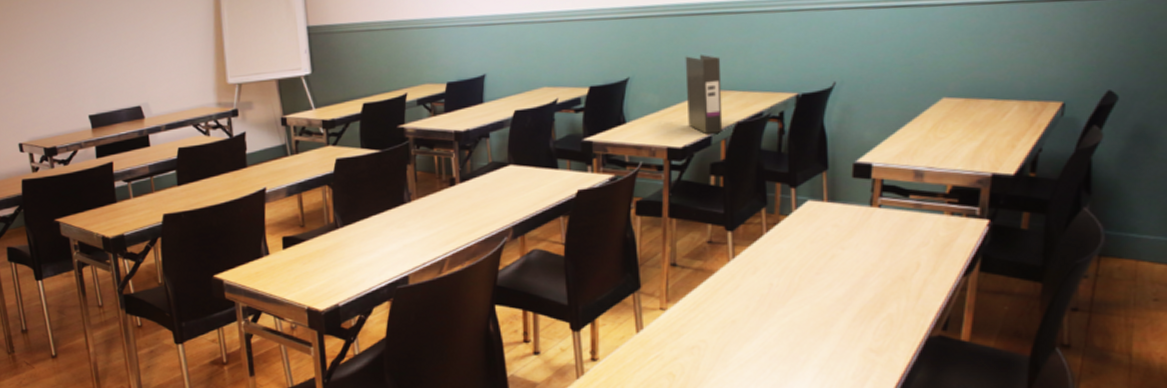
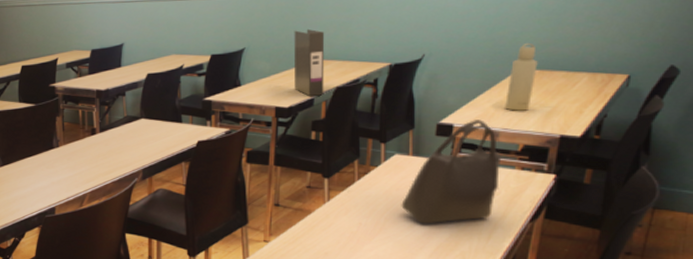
handbag: none [817,157,929,282] -> present [401,120,502,224]
bottle: none [929,66,963,147] -> present [505,42,538,111]

